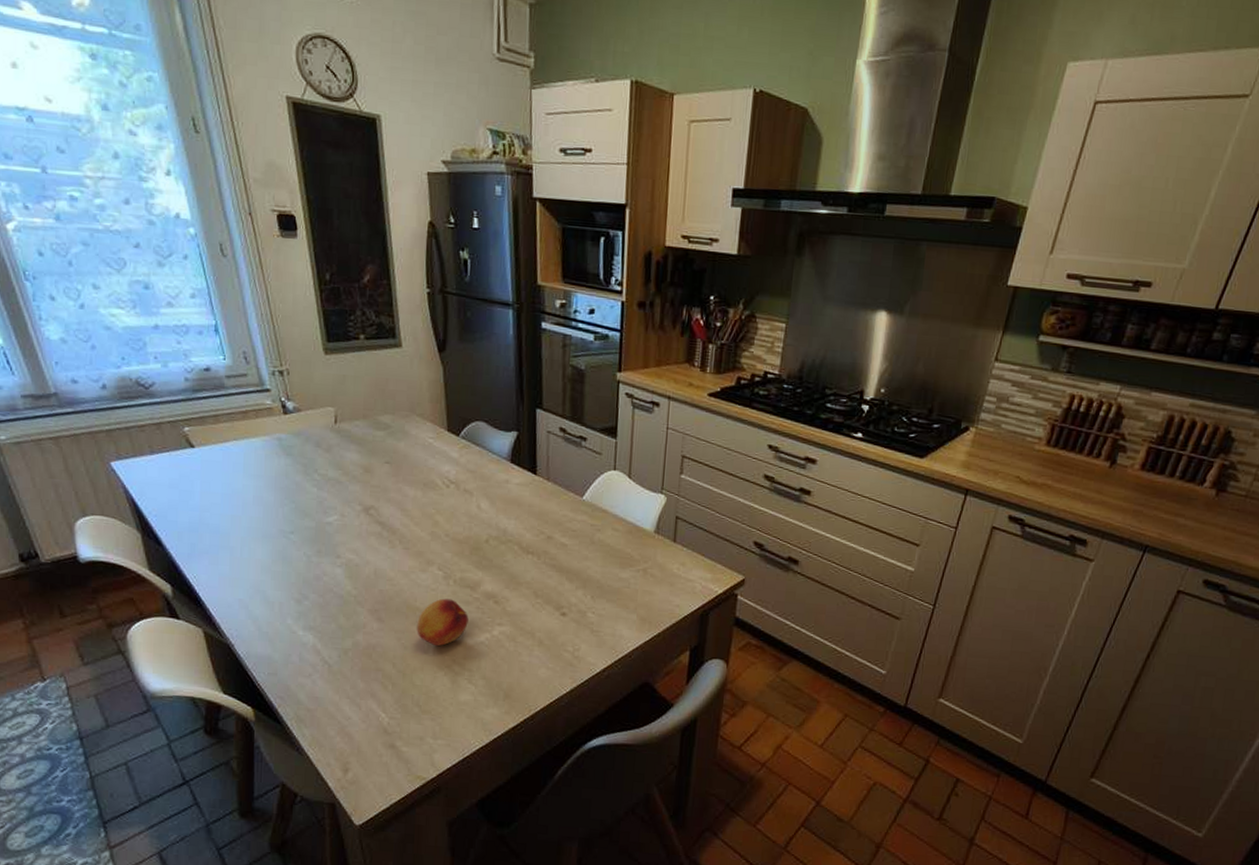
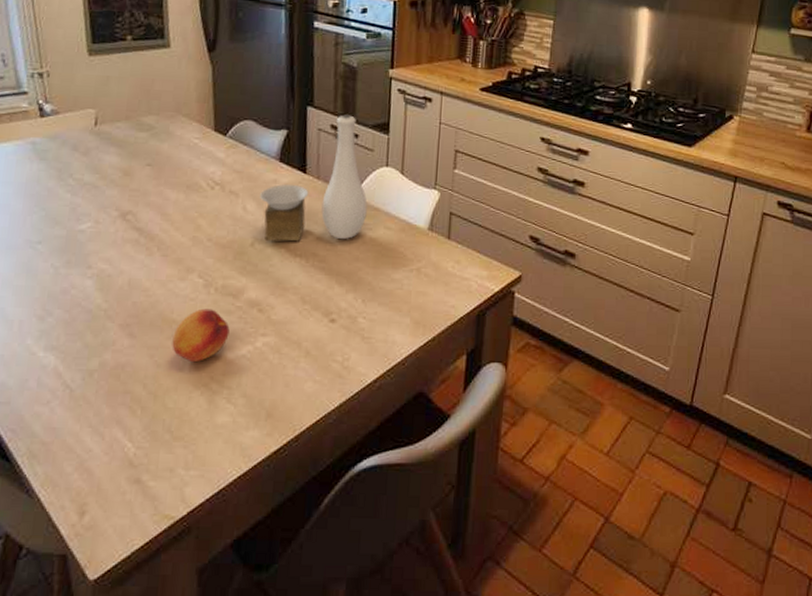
vase: none [493,418,596,540] -> present [260,115,368,242]

